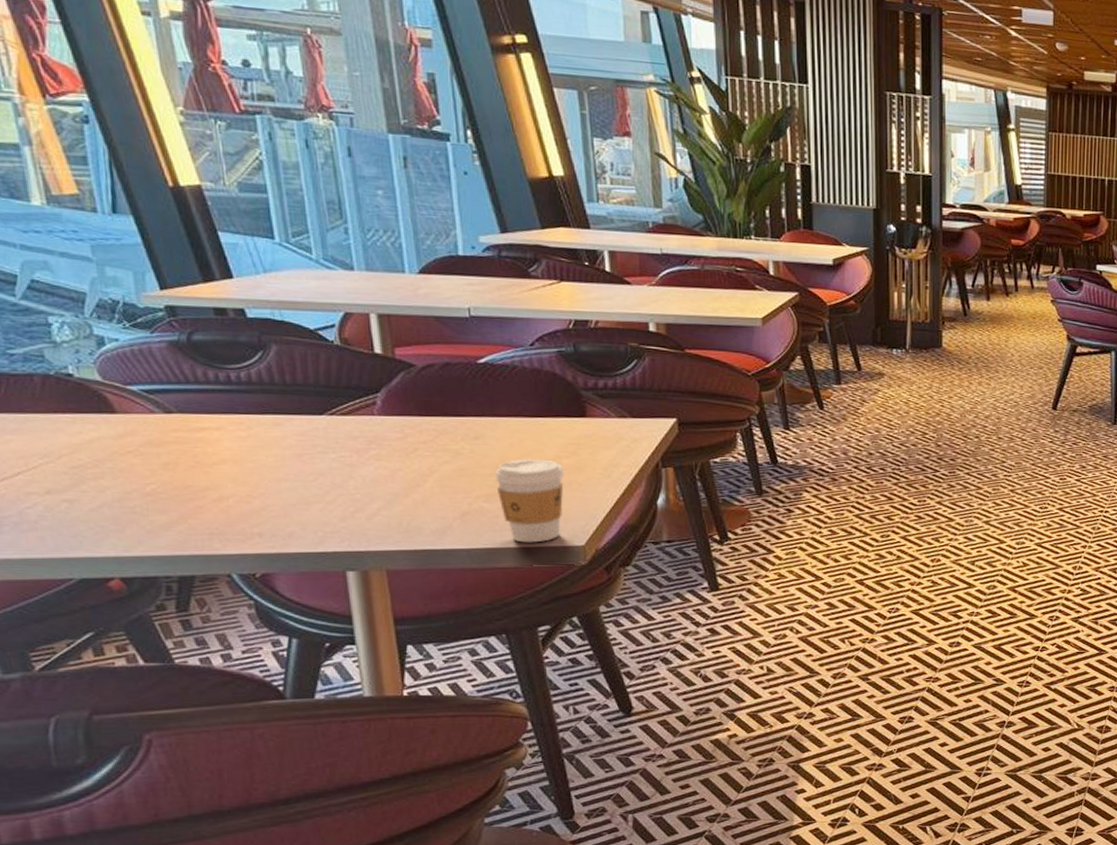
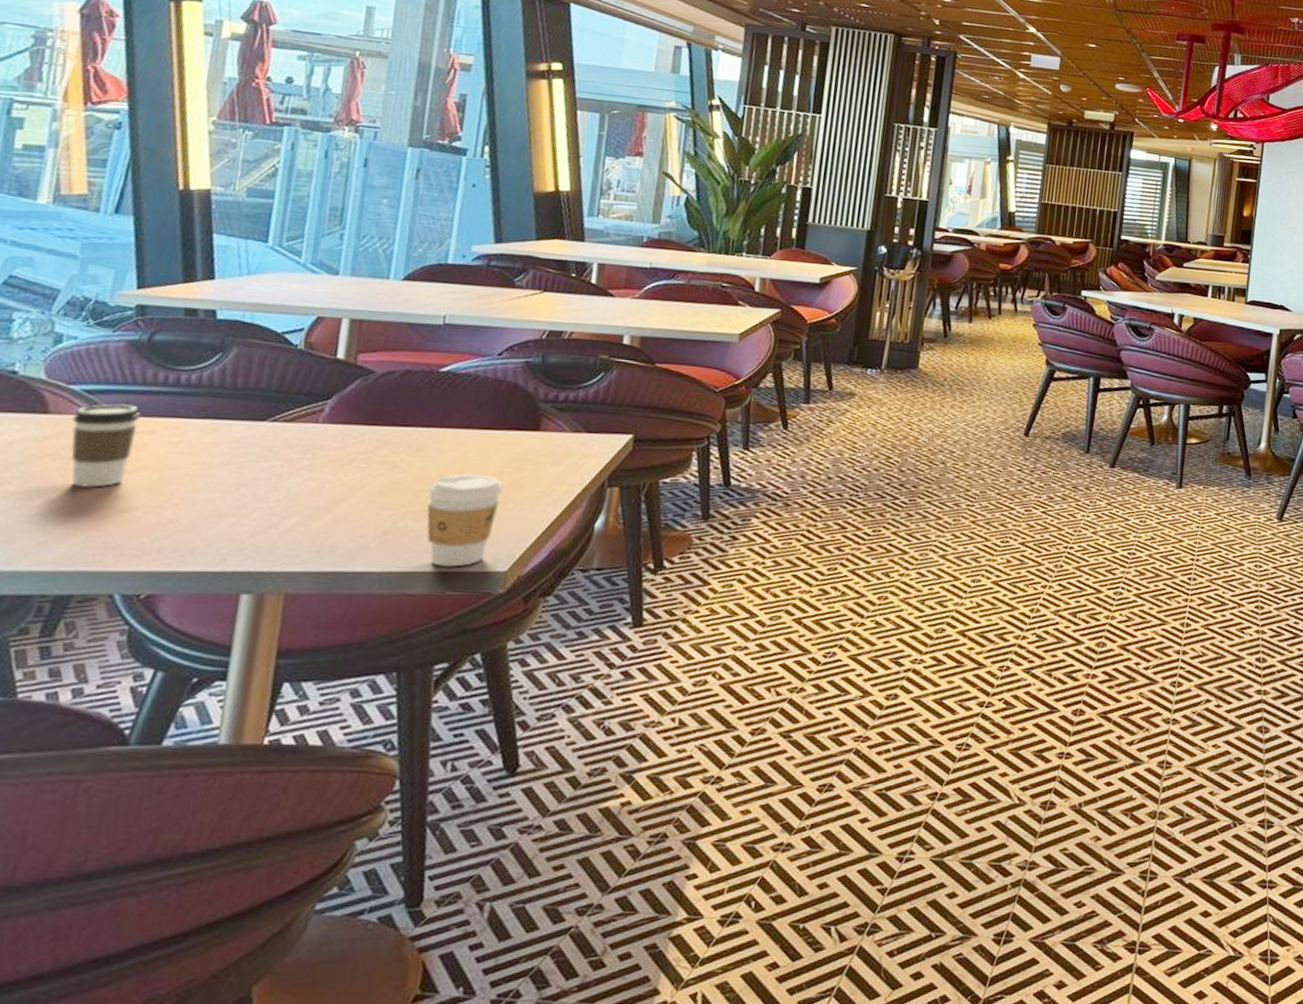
coffee cup: none [139,402,208,480] -> present [71,404,141,488]

